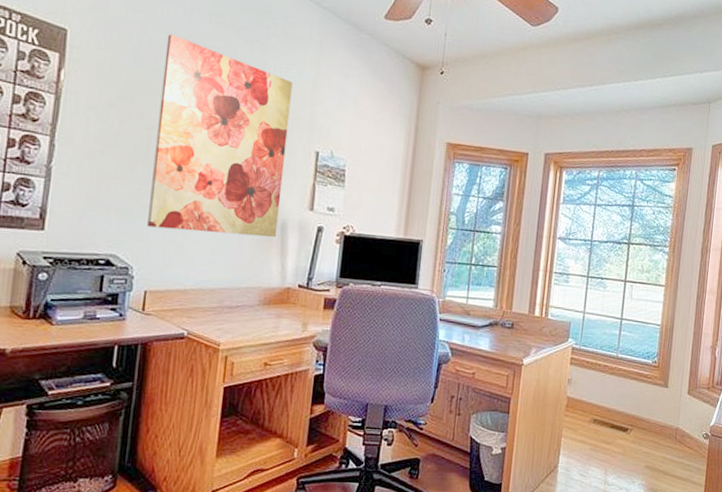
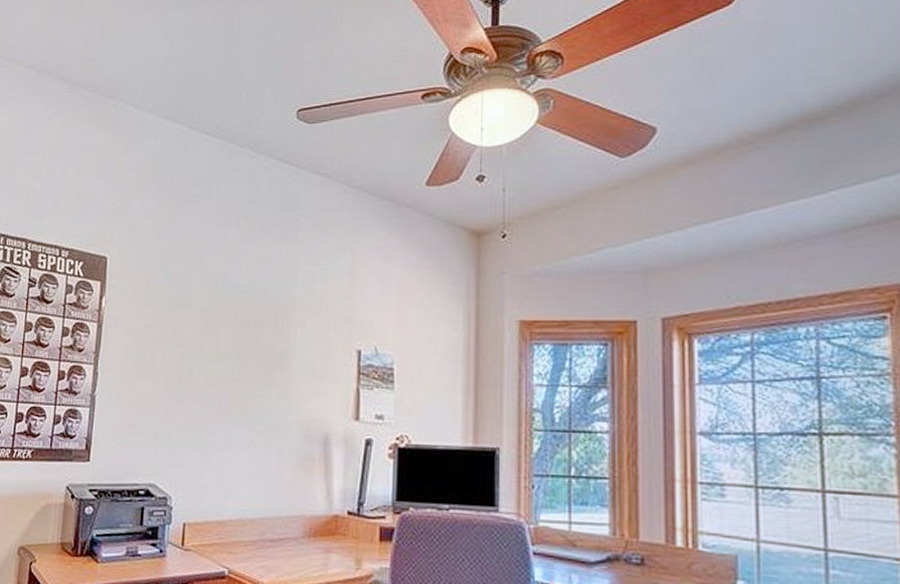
wall art: present [147,34,293,238] -> none [184,245,327,456]

